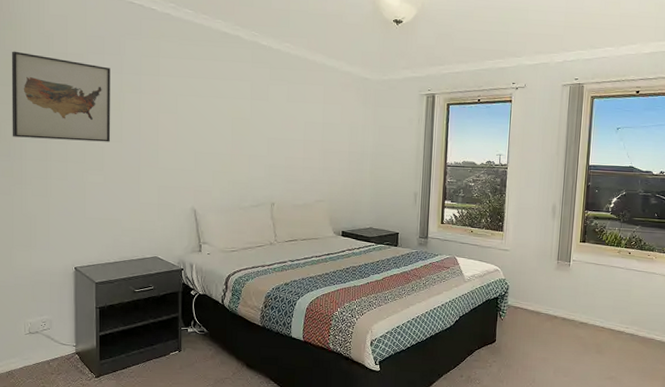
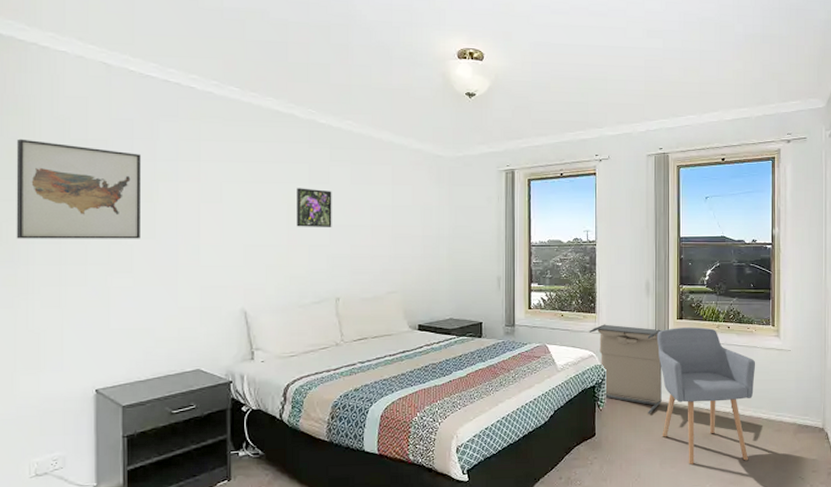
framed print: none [239,103,271,140] -> present [296,188,332,227]
laundry hamper: none [496,242,565,327] -> present [589,324,662,414]
chair: none [557,250,654,377] -> present [656,327,756,466]

